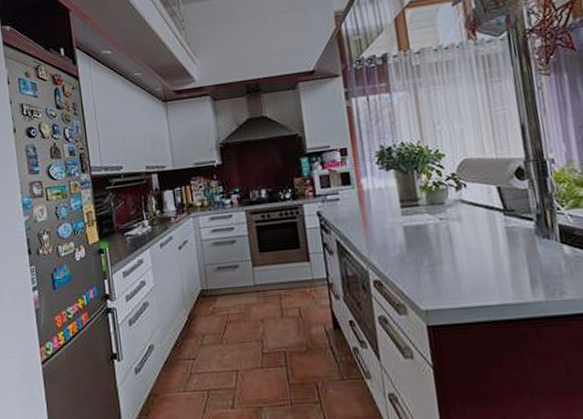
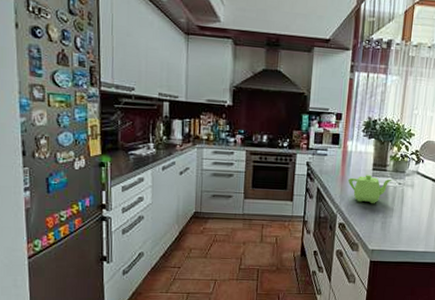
teapot: none [373,214,430,251] -> present [348,175,392,204]

